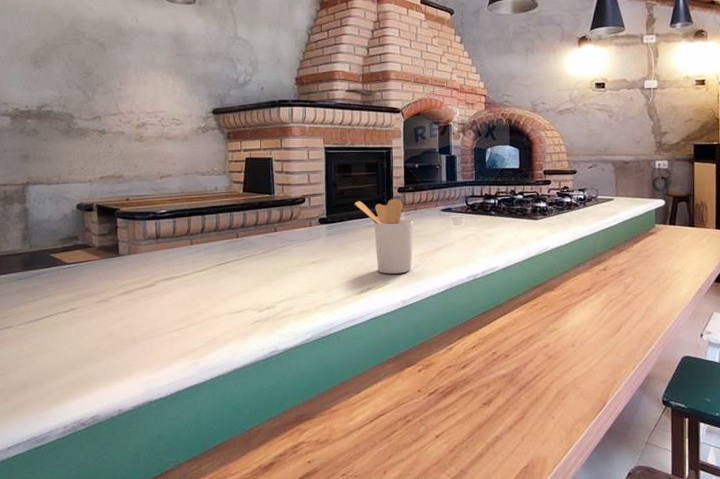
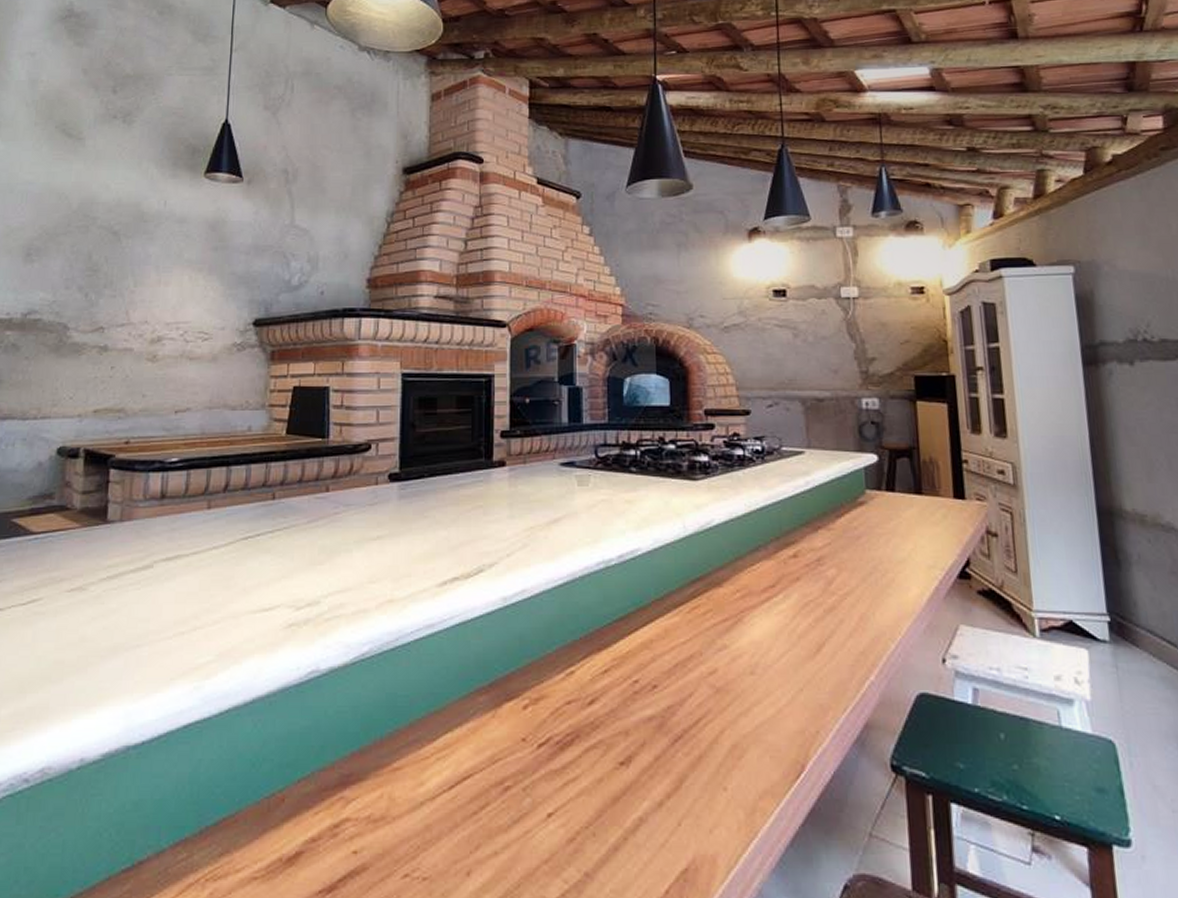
utensil holder: present [355,199,414,274] -> none [439,447,521,557]

